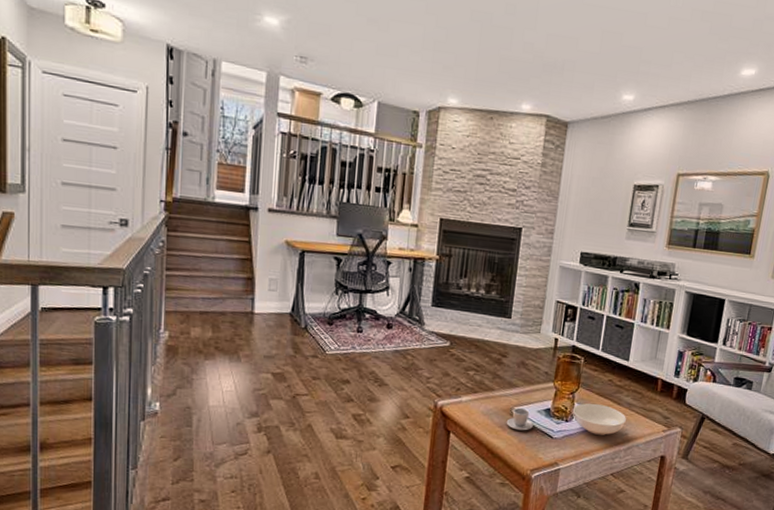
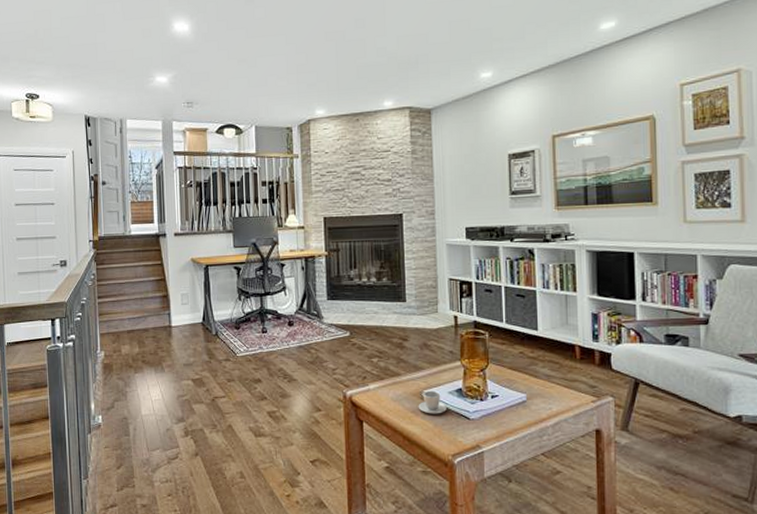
bowl: present [572,403,626,435] -> none [486,378,547,412]

